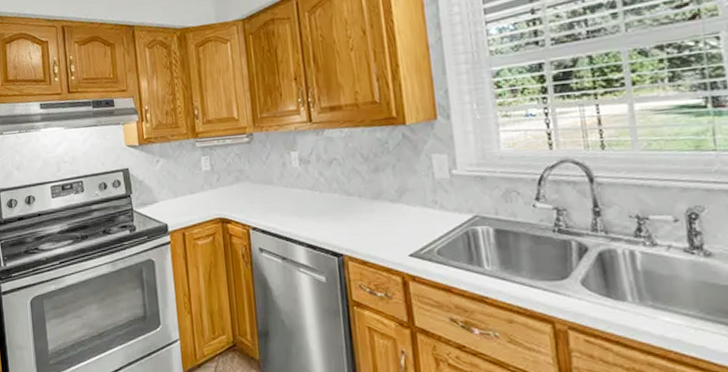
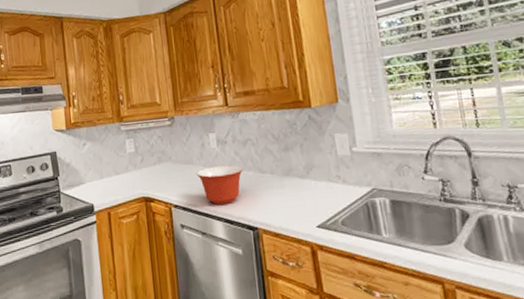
mixing bowl: none [276,186,329,228] -> present [196,165,244,205]

